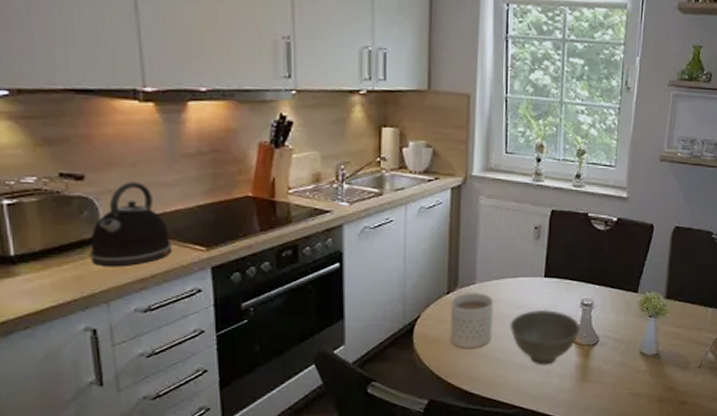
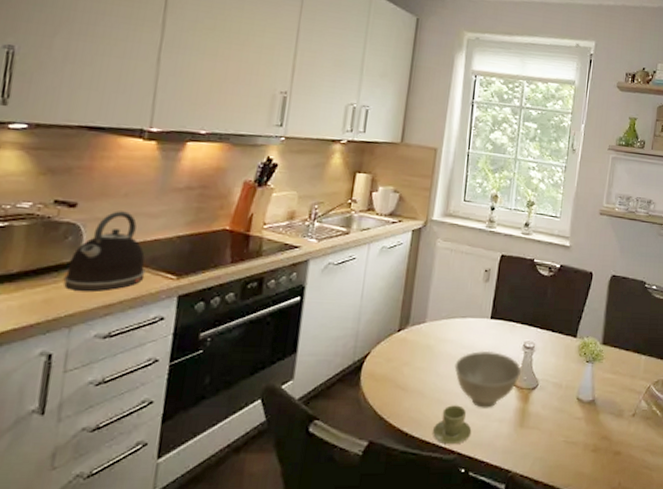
mug: present [449,293,494,348] -> none [396,331,441,388]
teacup: none [493,363,533,400] -> present [433,405,472,445]

